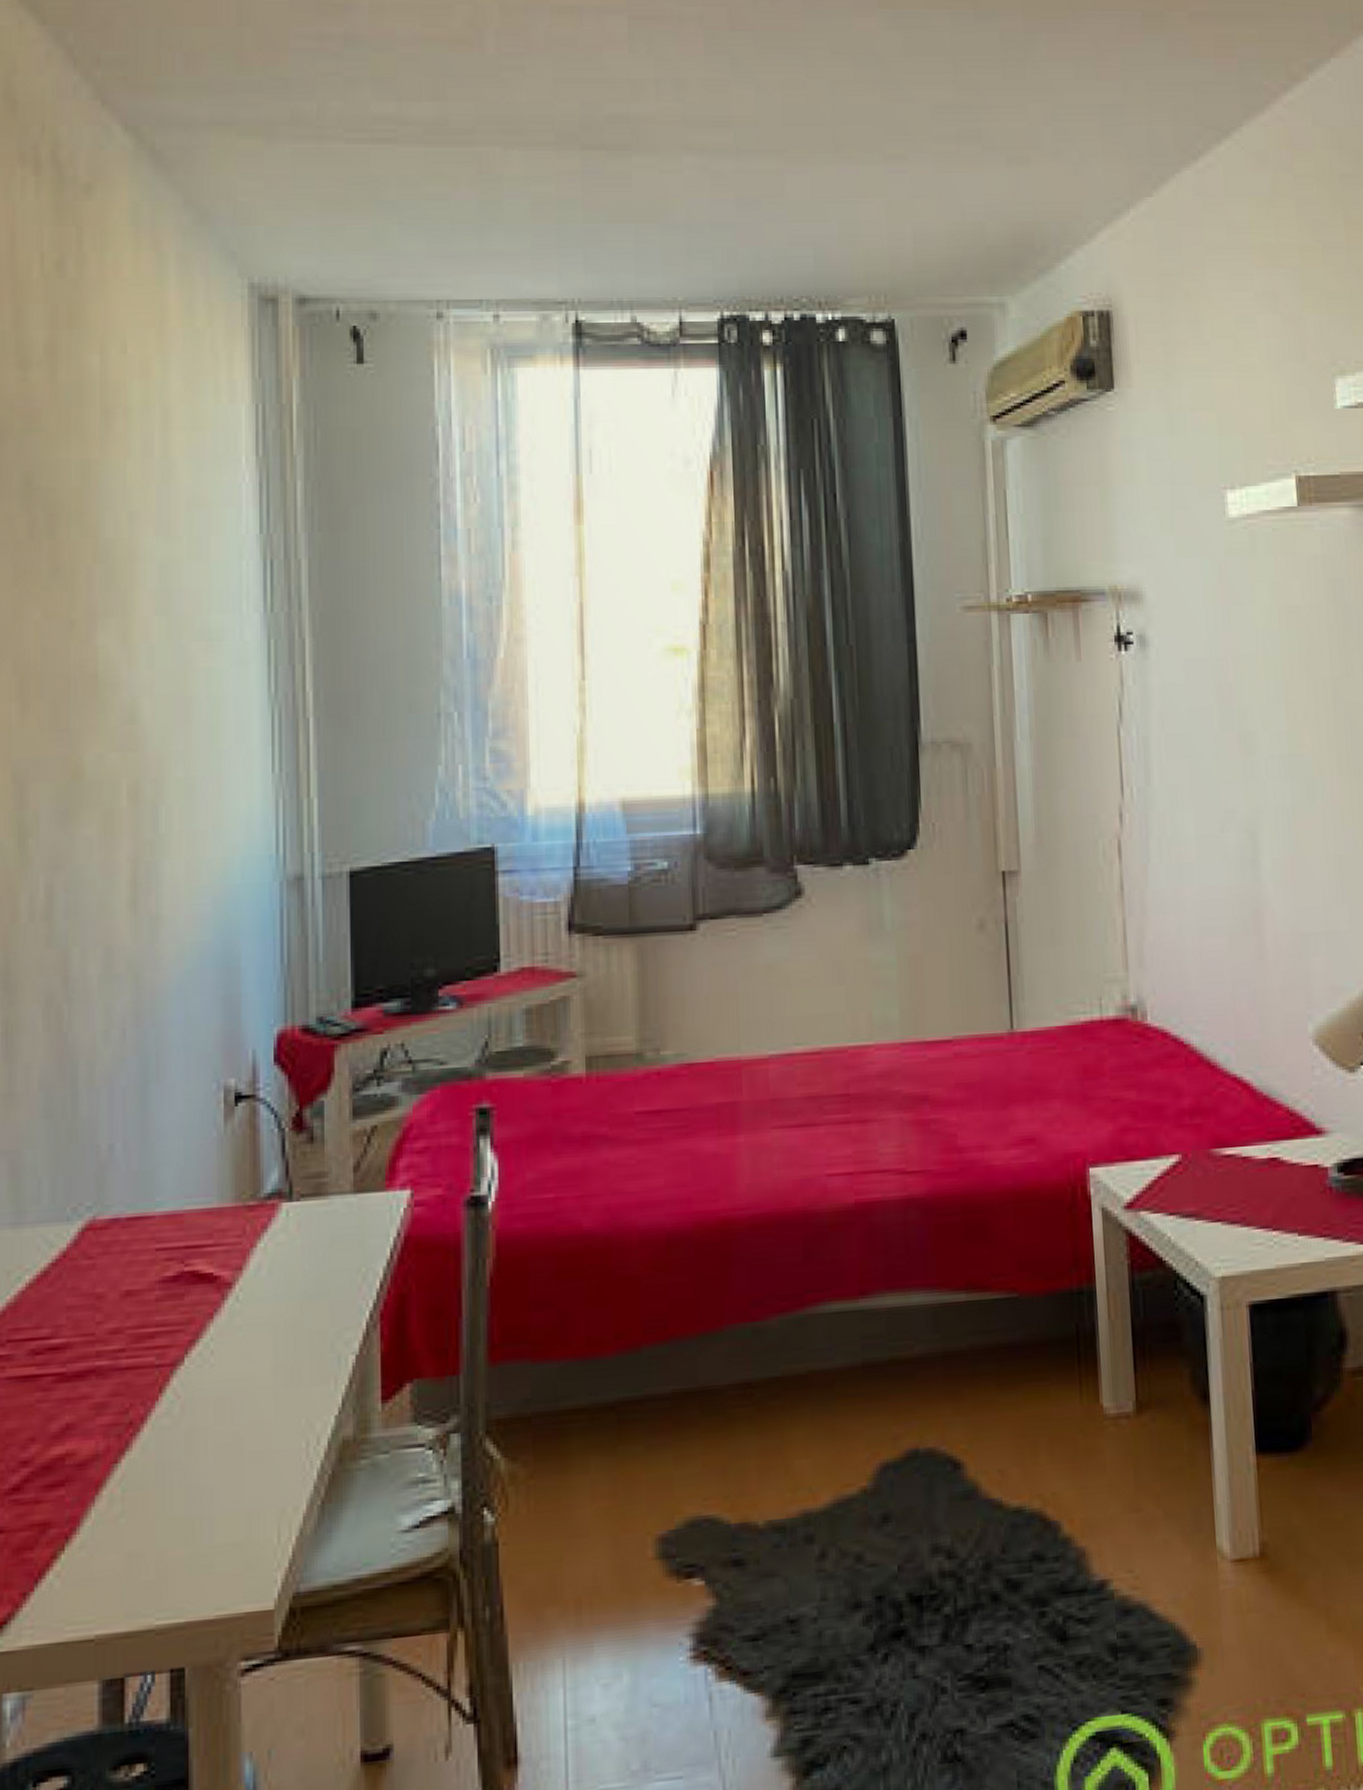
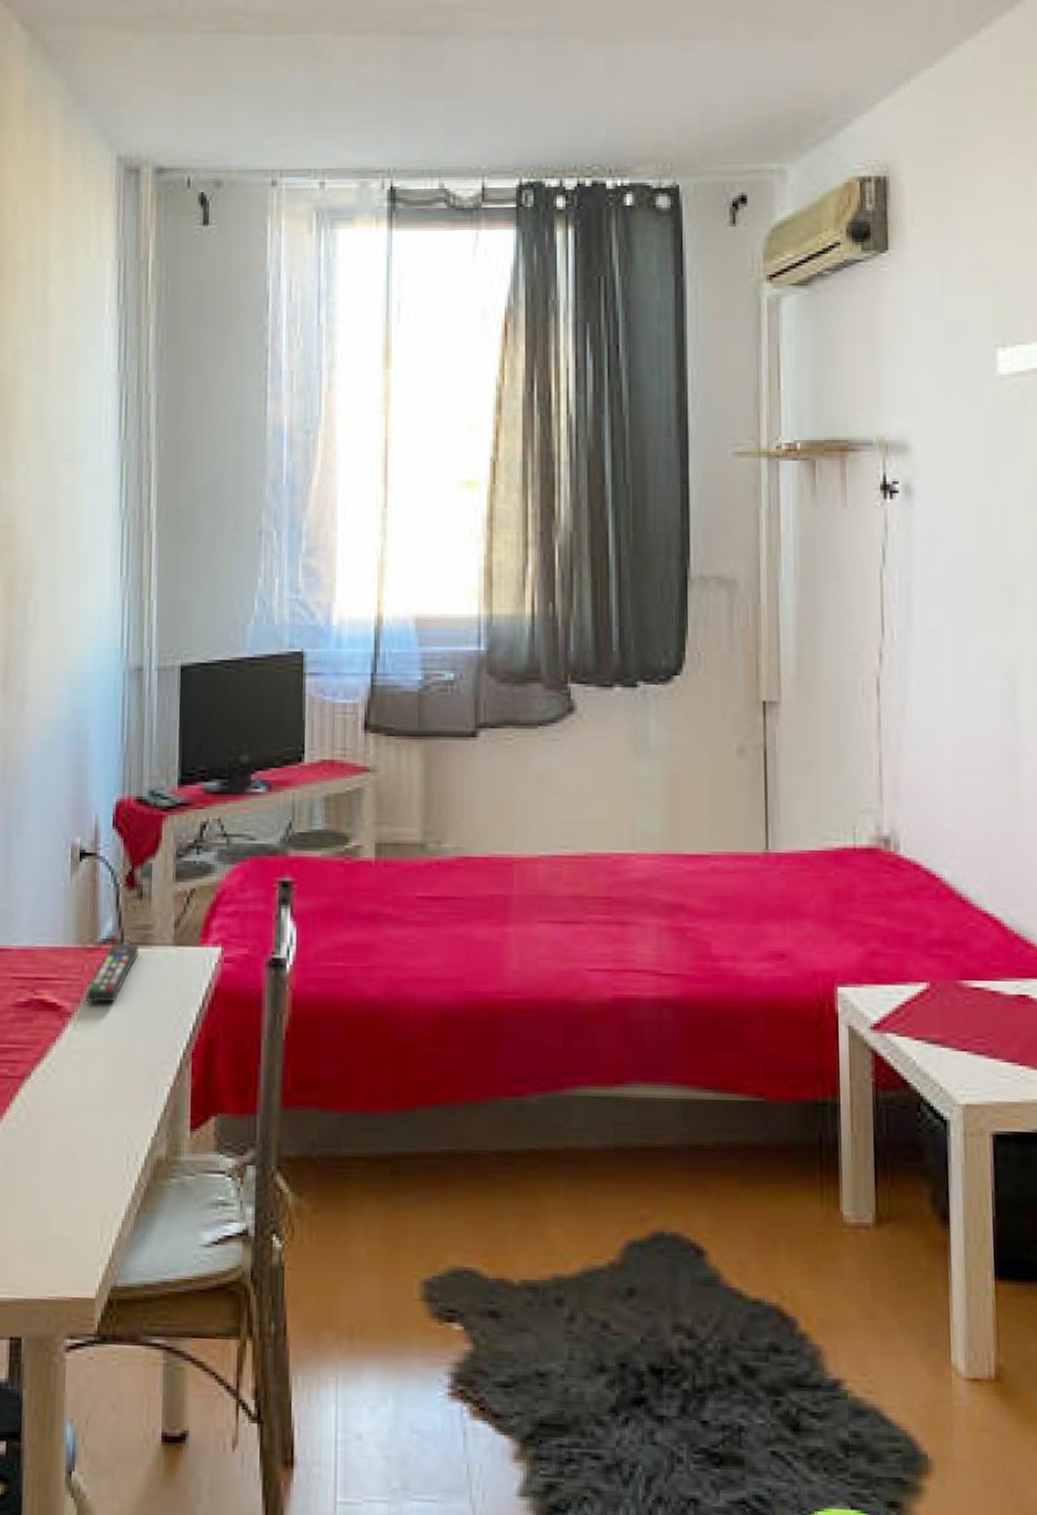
remote control: none [248,1196,313,1269] -> present [85,943,140,1003]

